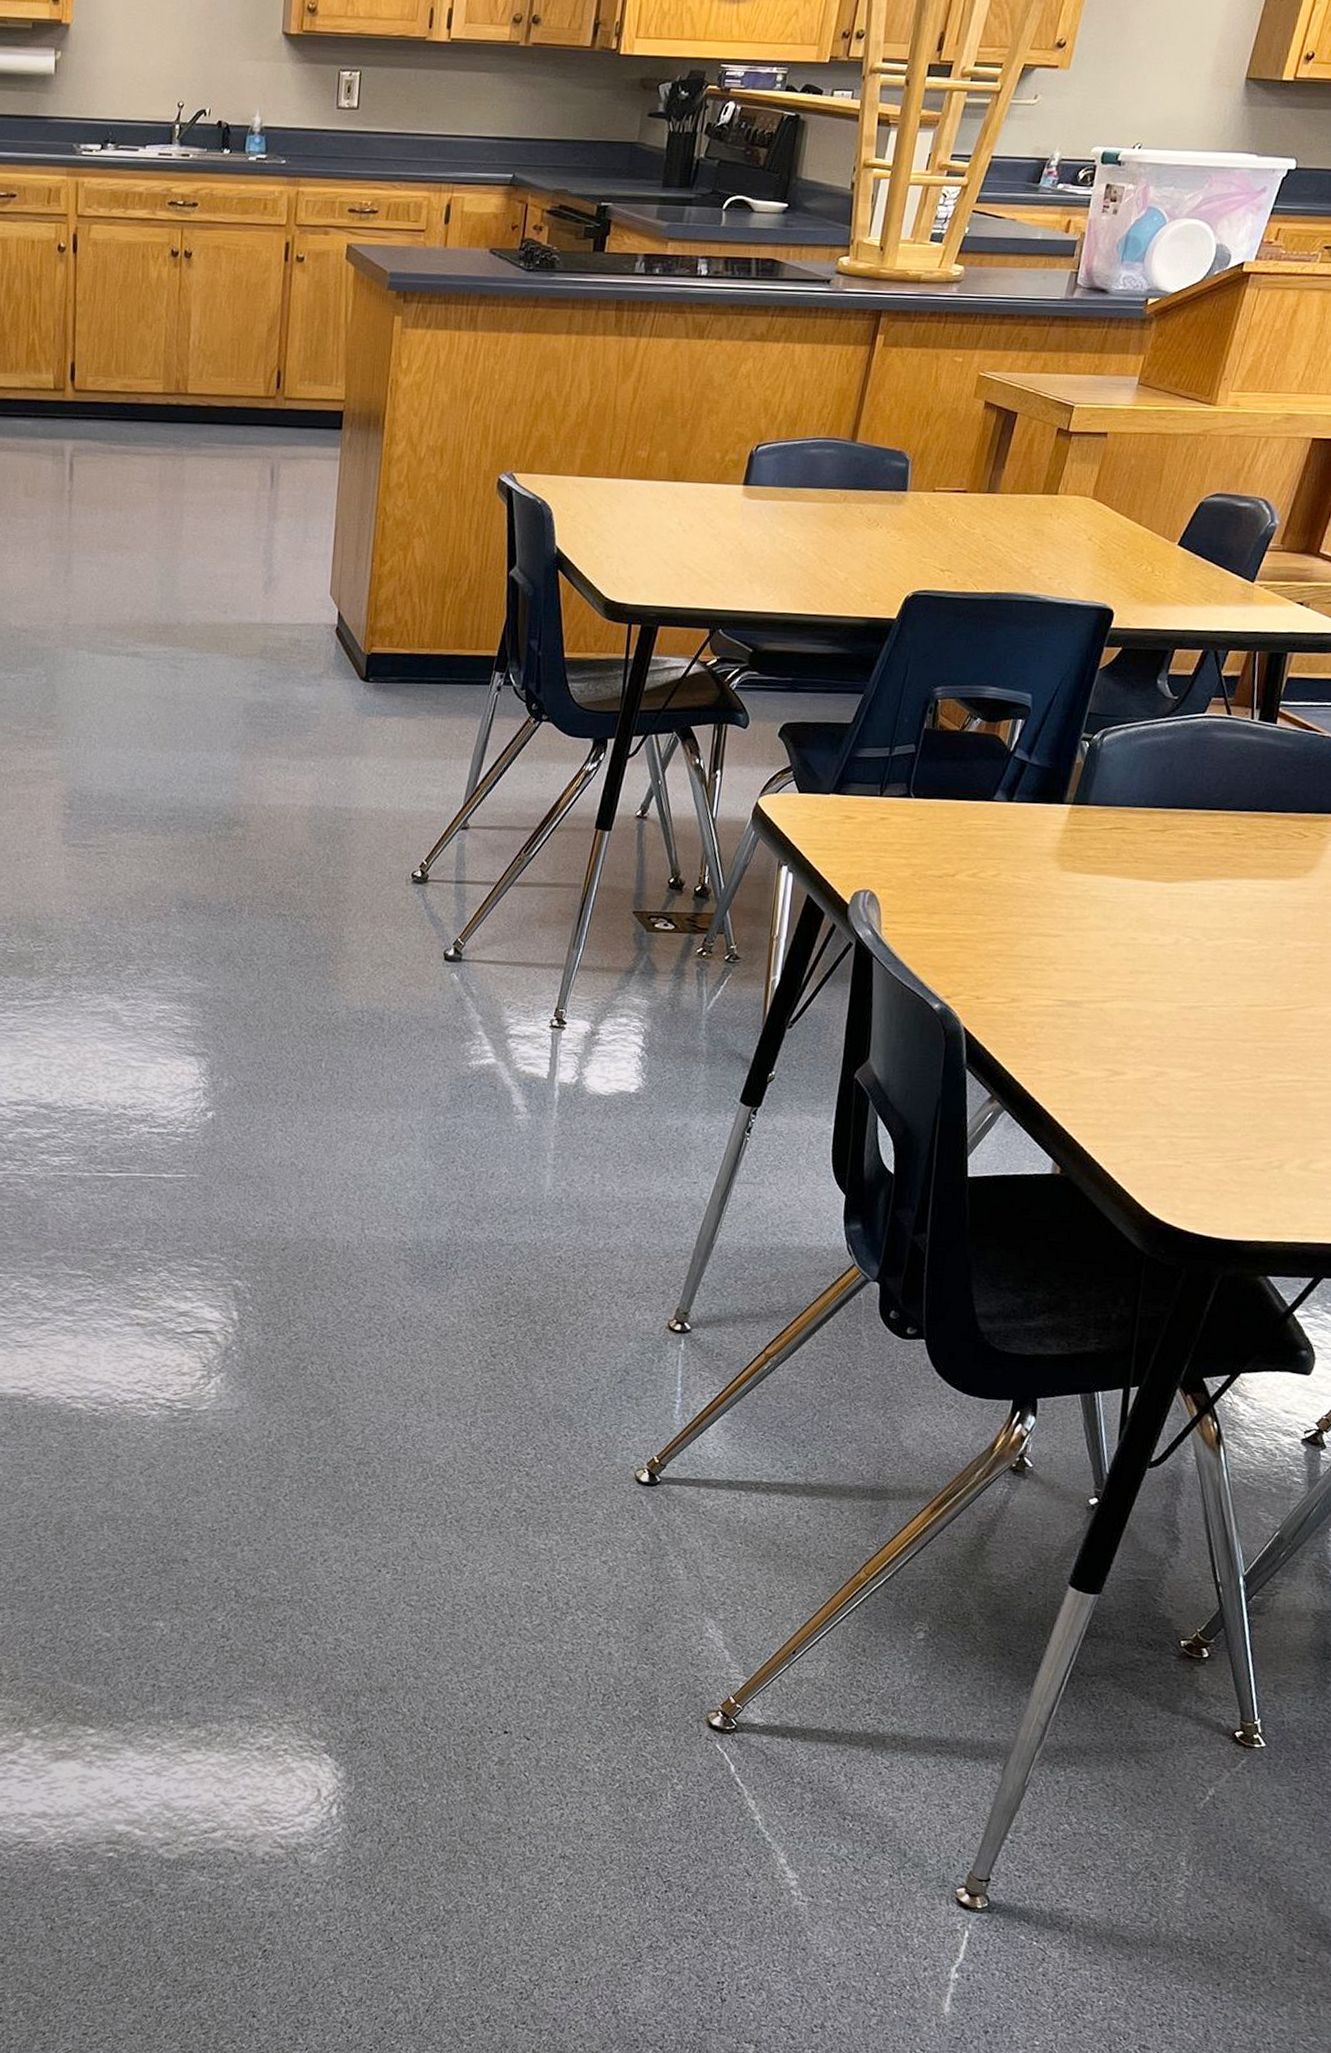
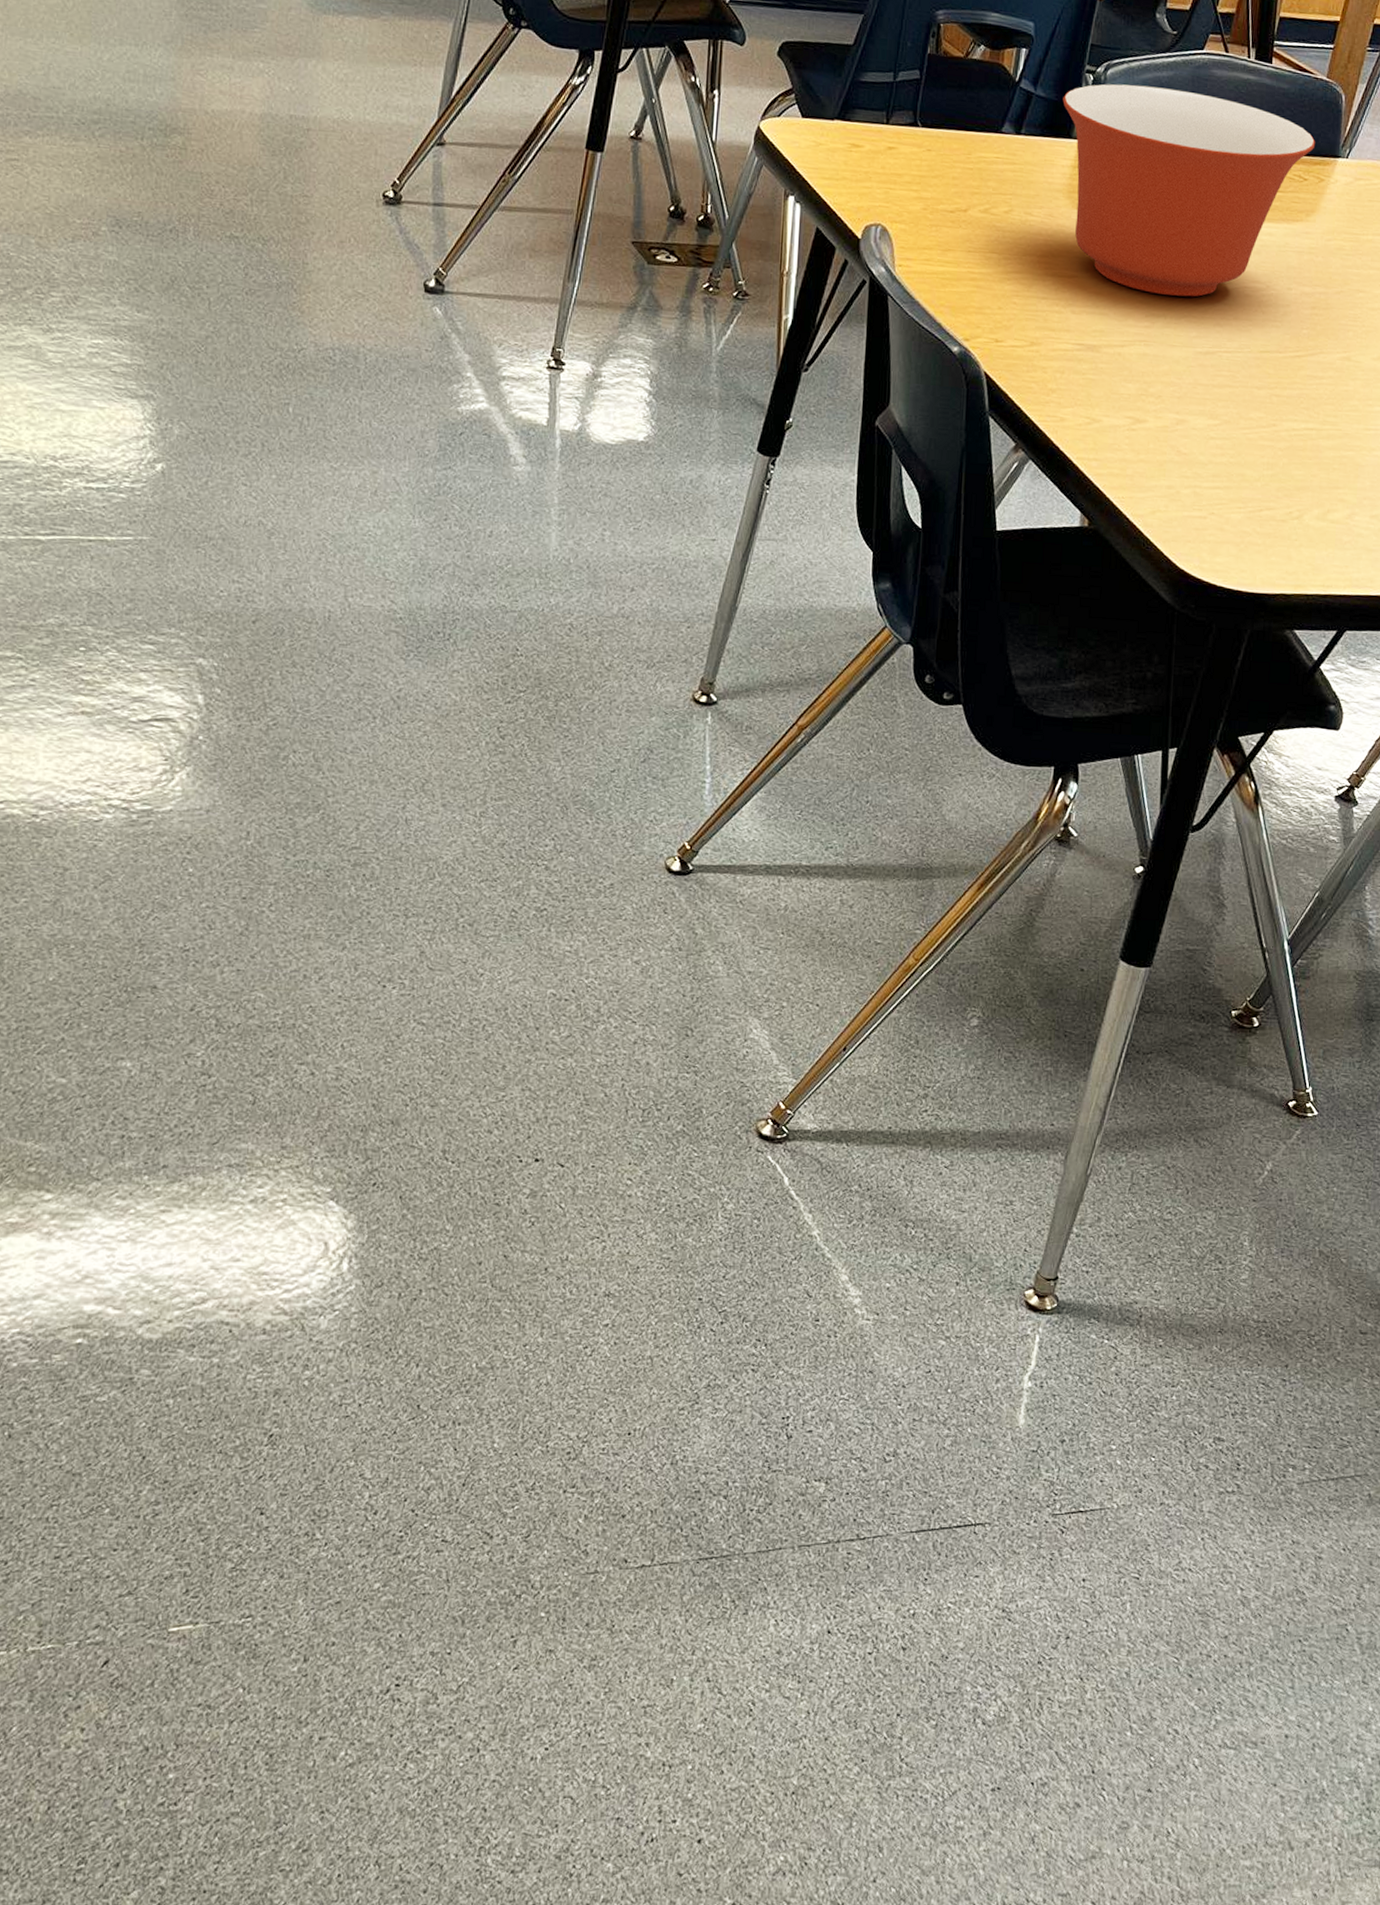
mixing bowl: none [1057,750,1319,953] -> present [1063,84,1316,297]

